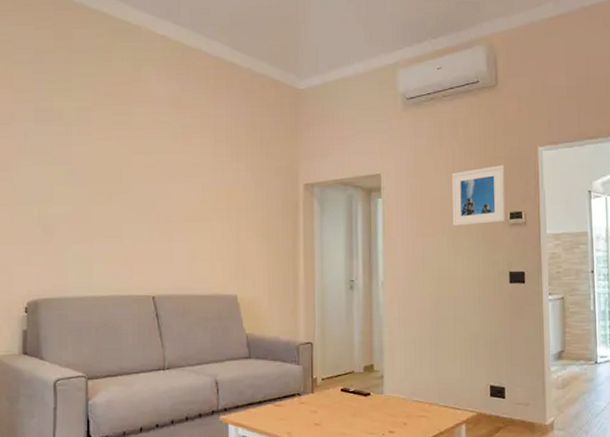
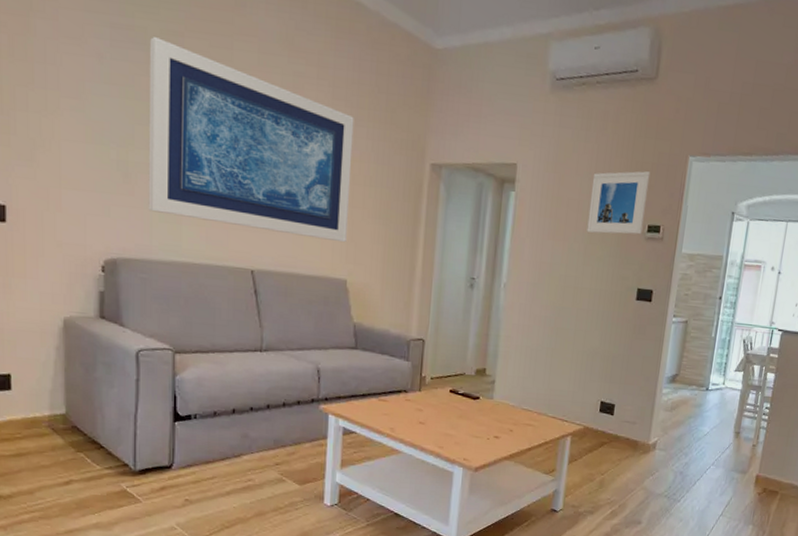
wall art: none [64,114,235,262] -> present [148,37,354,243]

